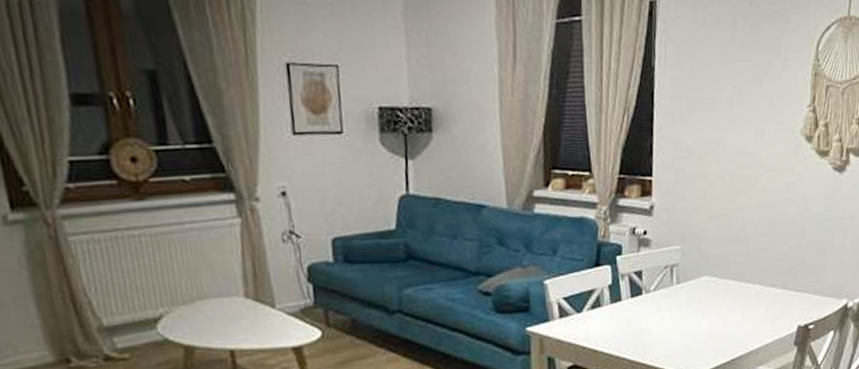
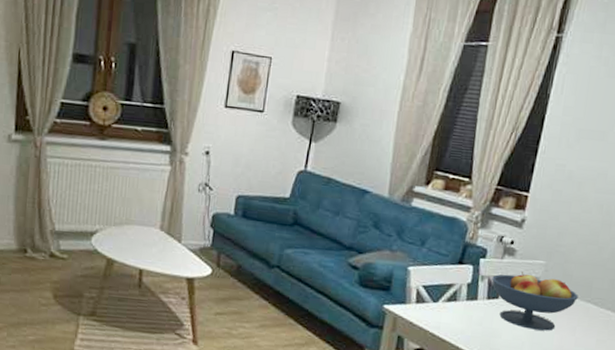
fruit bowl: none [632,261,718,320] -> present [492,272,578,331]

